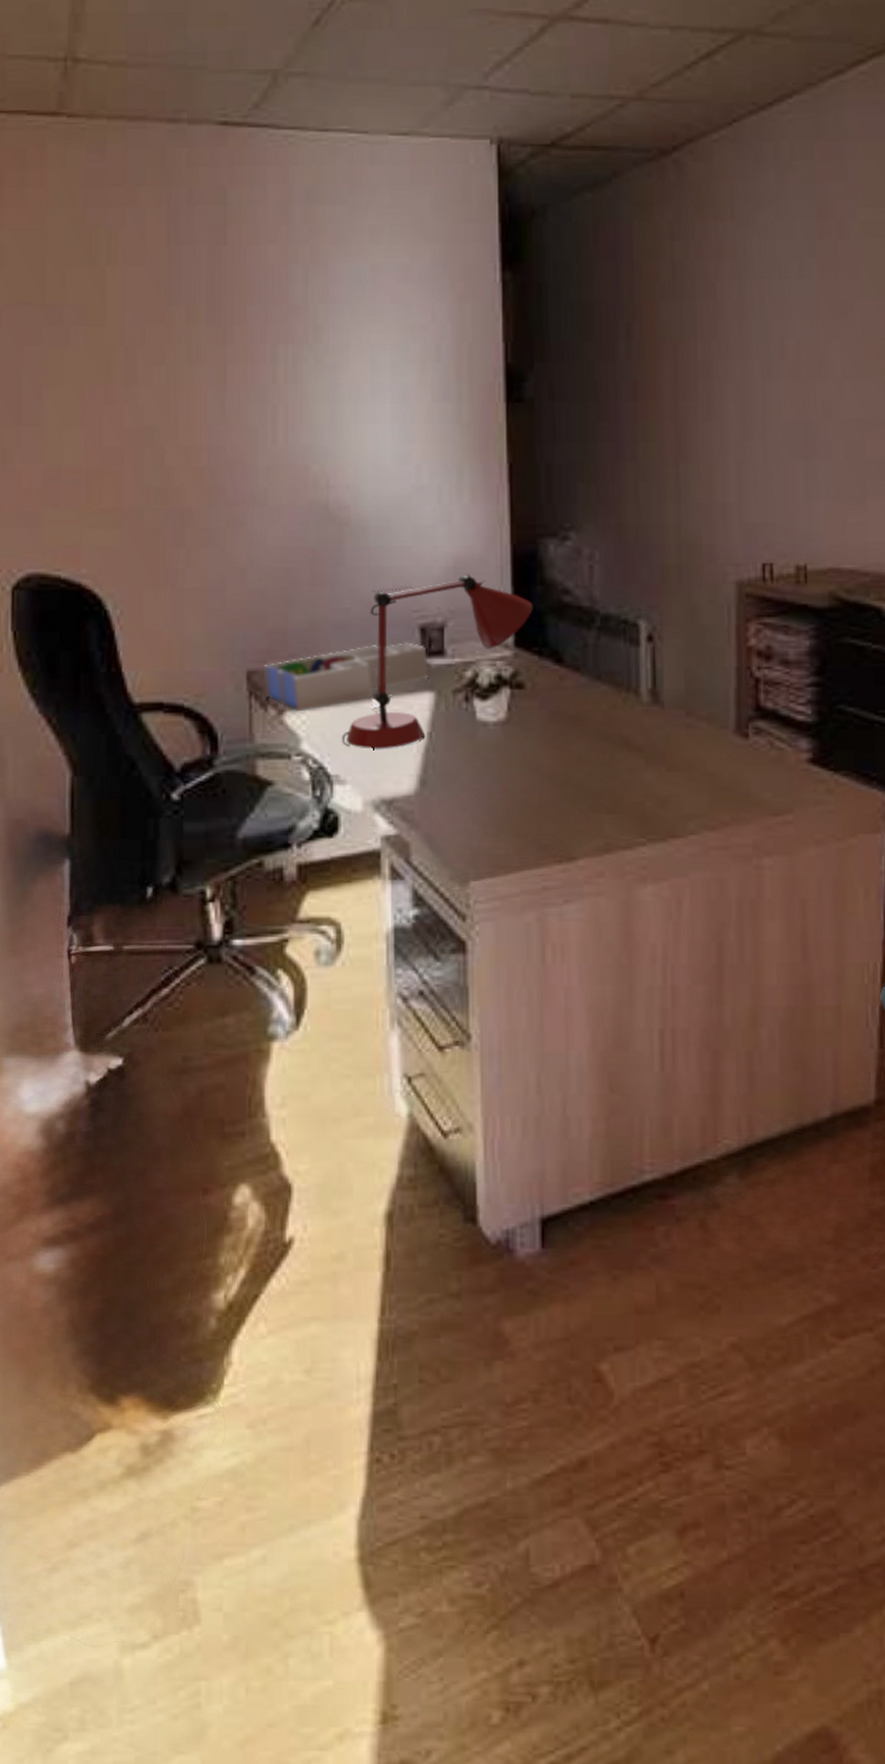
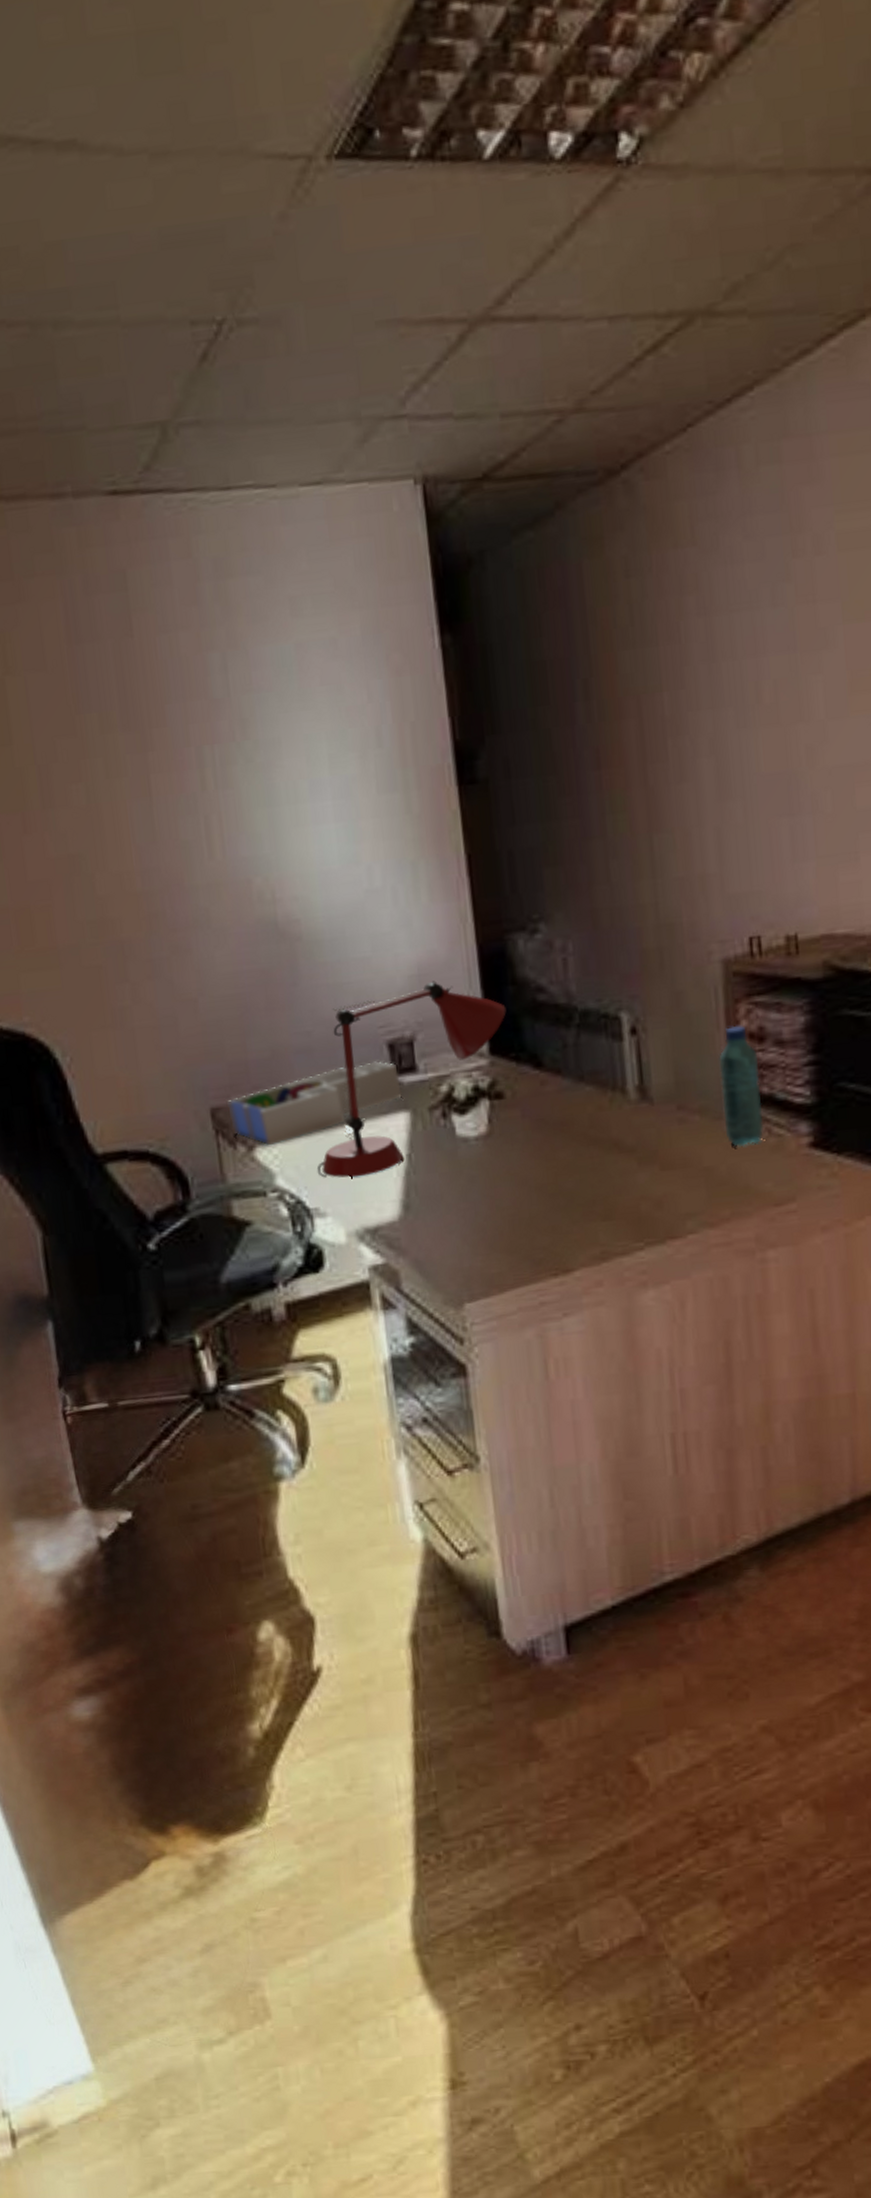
water bottle: none [728,643,767,756] -> present [718,1026,765,1147]

